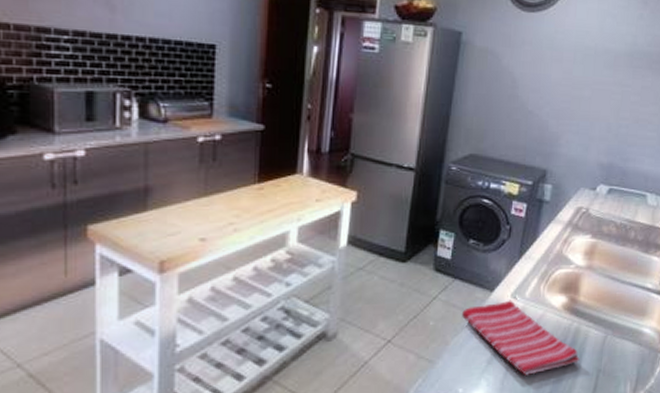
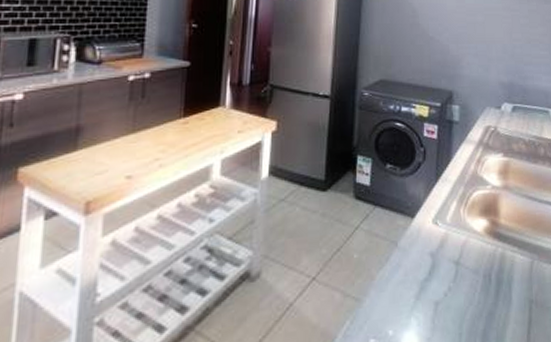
dish towel: present [462,300,580,375] -> none [385,226,510,311]

